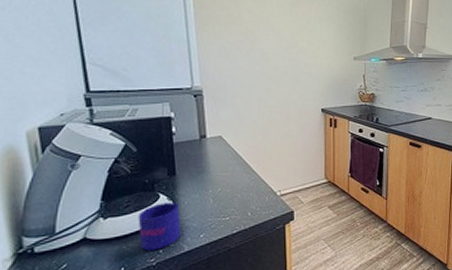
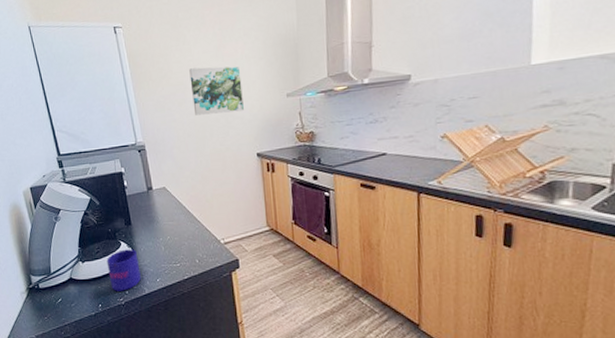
wall art: none [261,19,313,67] -> present [189,66,244,115]

